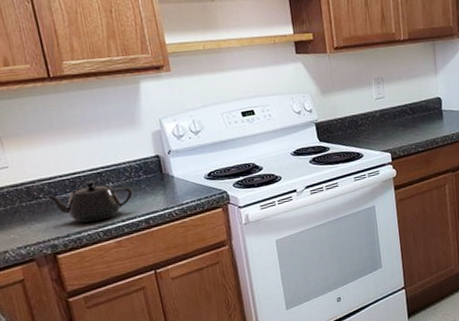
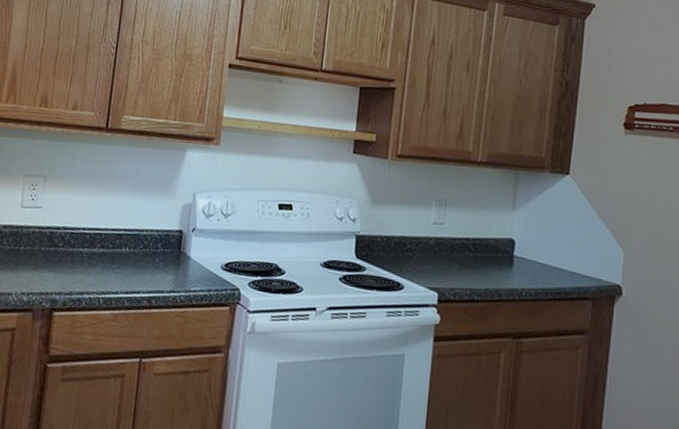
teapot: present [44,181,133,223] -> none [63,240,146,287]

